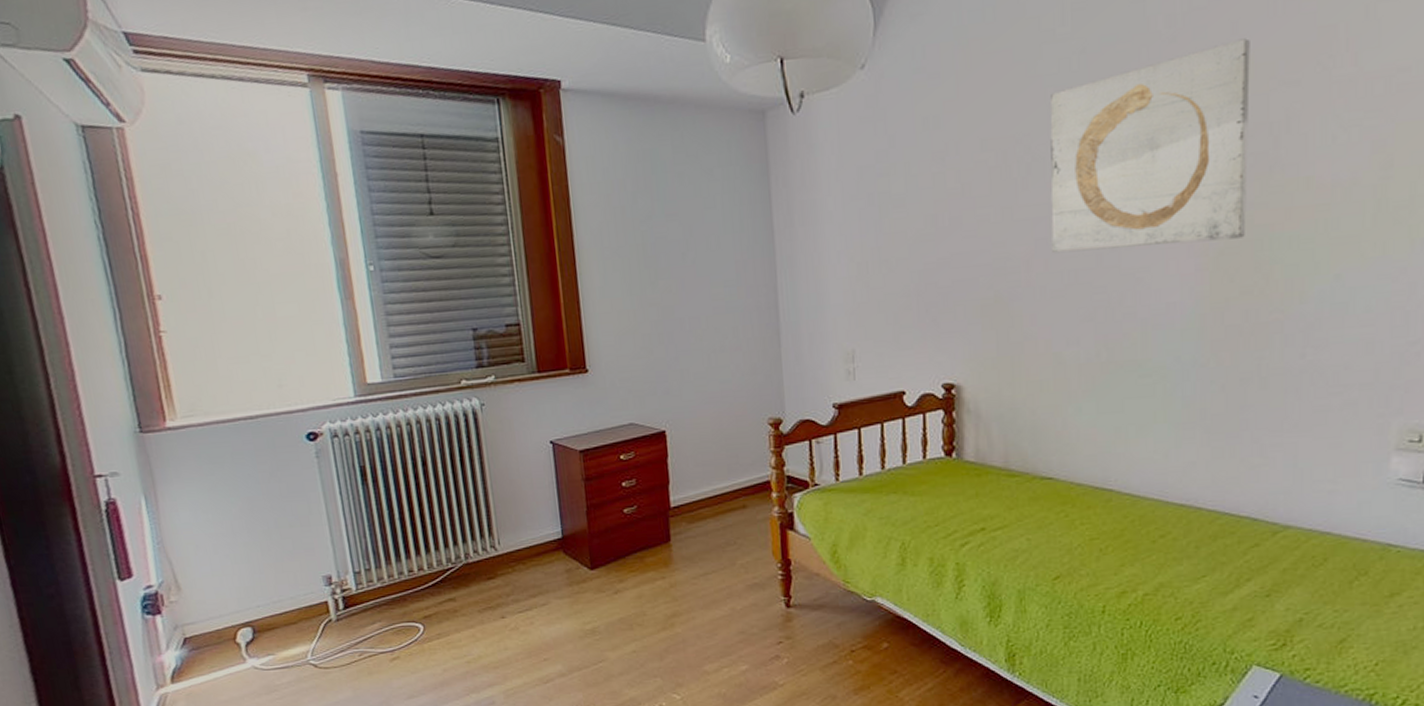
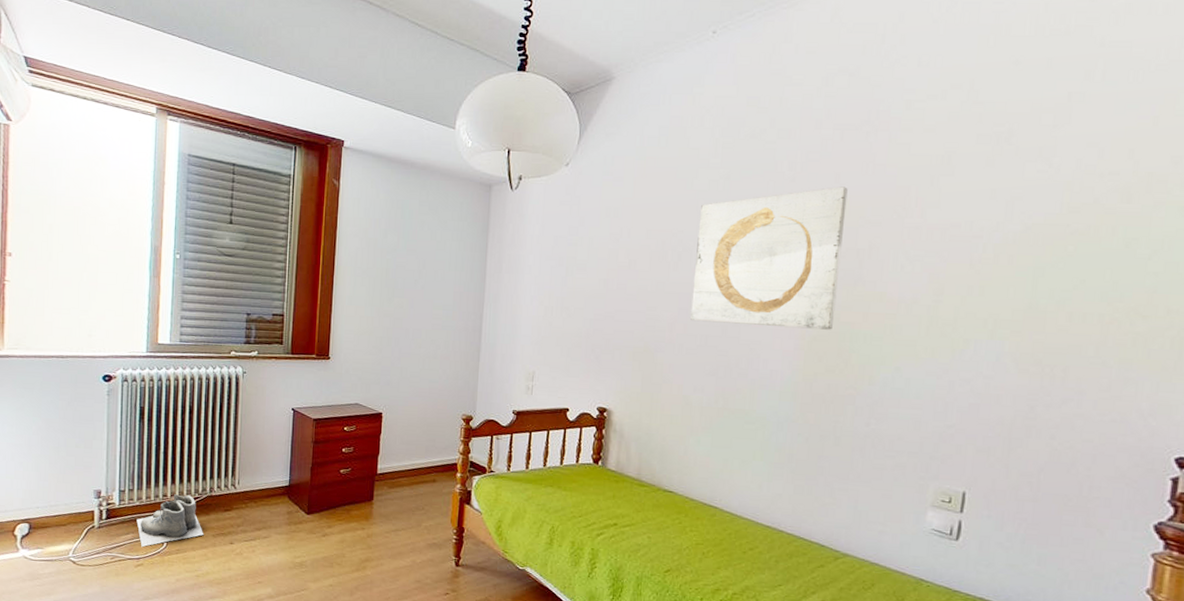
boots: none [381,566,468,637] -> present [136,494,204,548]

